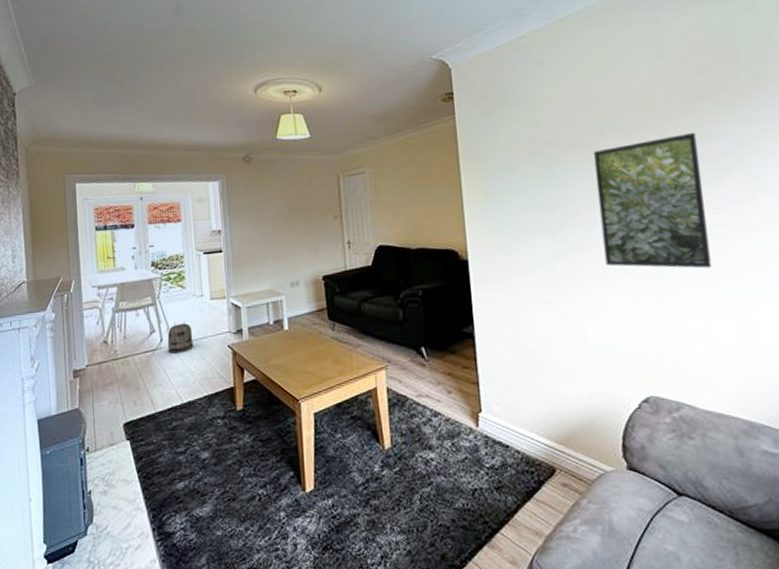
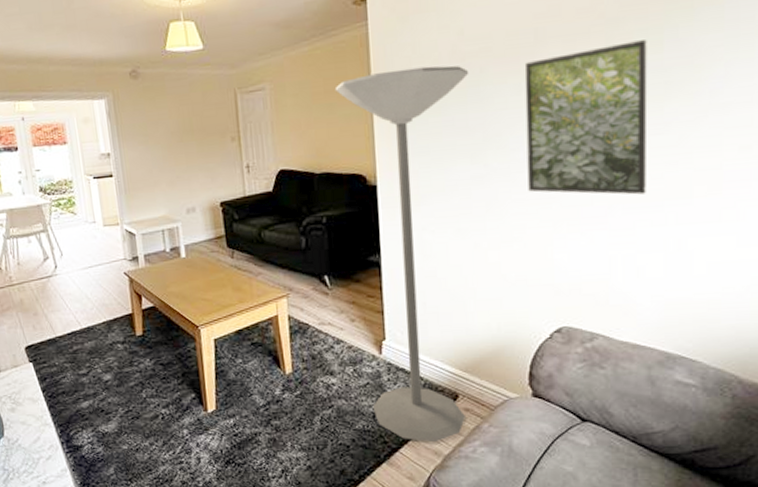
basket: present [167,321,194,354] -> none [61,248,89,280]
floor lamp: none [427,153,564,522] -> present [335,65,469,443]

